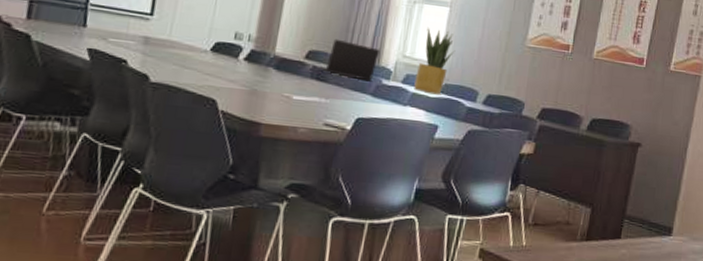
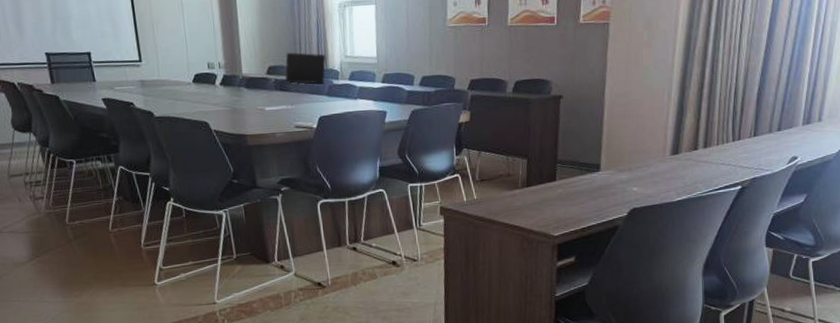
planter: present [414,28,456,95] -> none [359,26,388,85]

